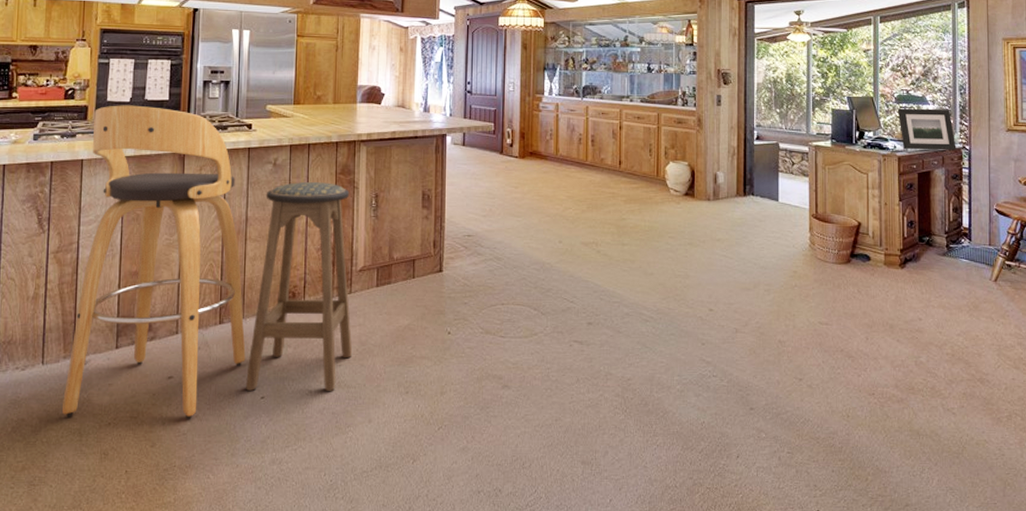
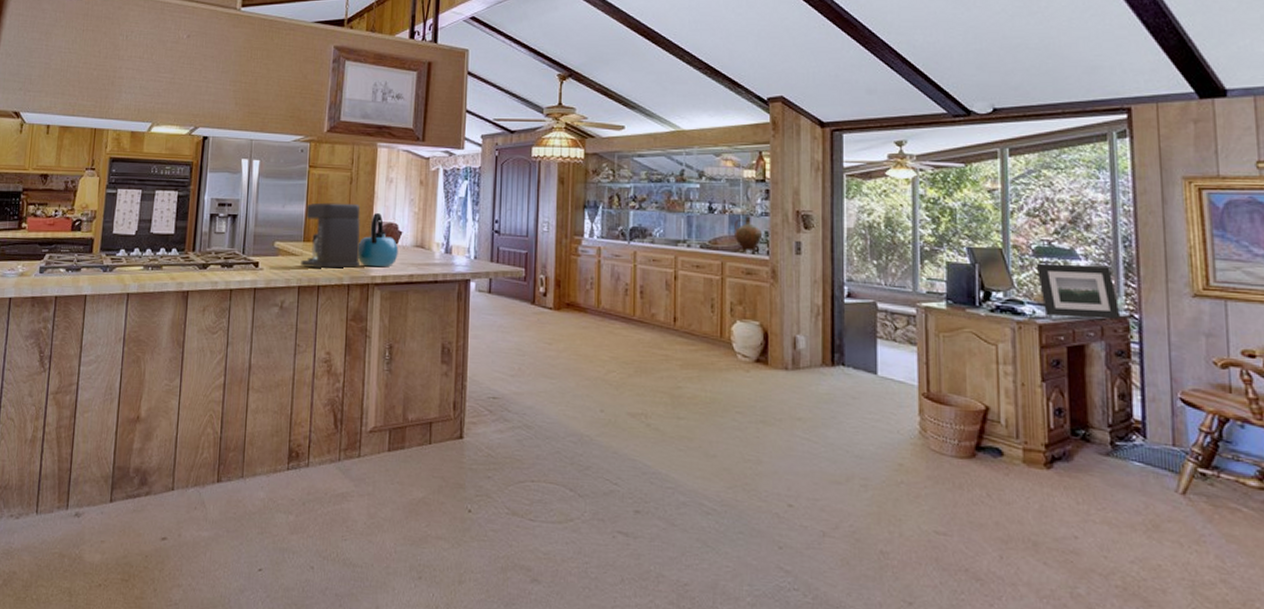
bar stool: present [61,105,246,419] -> none [53,238,244,588]
stool: present [246,181,353,392] -> none [243,327,361,570]
coffee maker: none [292,69,348,129] -> present [301,202,361,269]
kettle: none [345,78,382,126] -> present [358,213,398,268]
ceramic jug: none [668,74,691,104] -> present [735,216,763,252]

